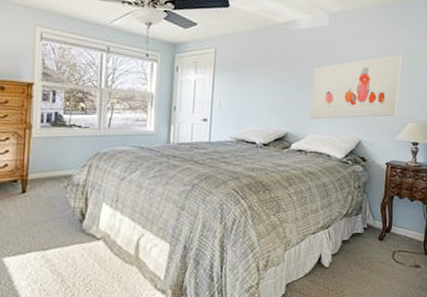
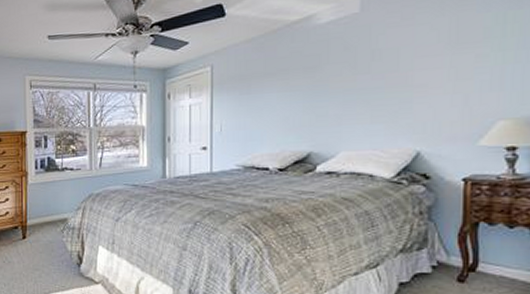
wall art: present [310,54,402,120] -> none [340,30,481,133]

